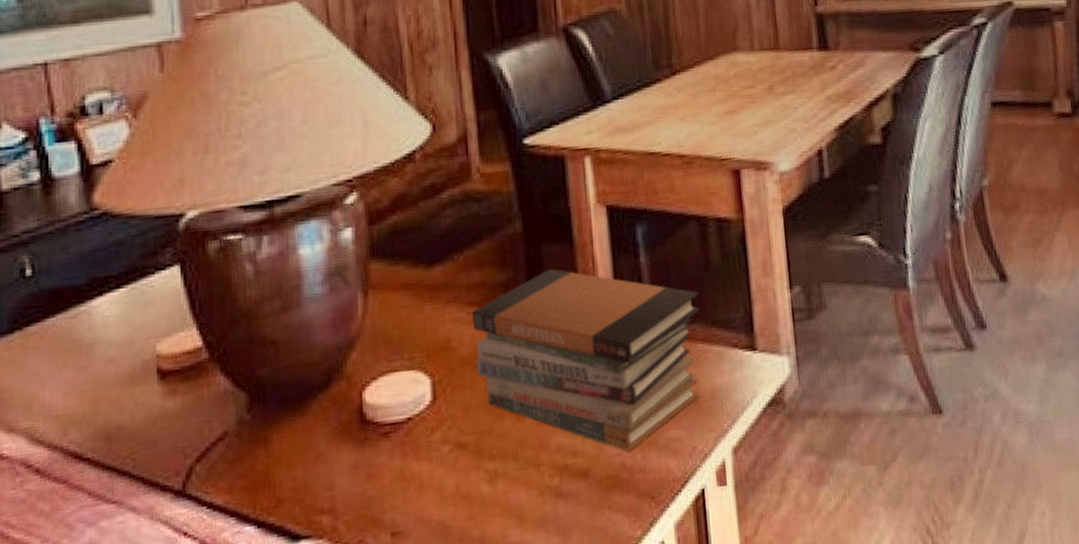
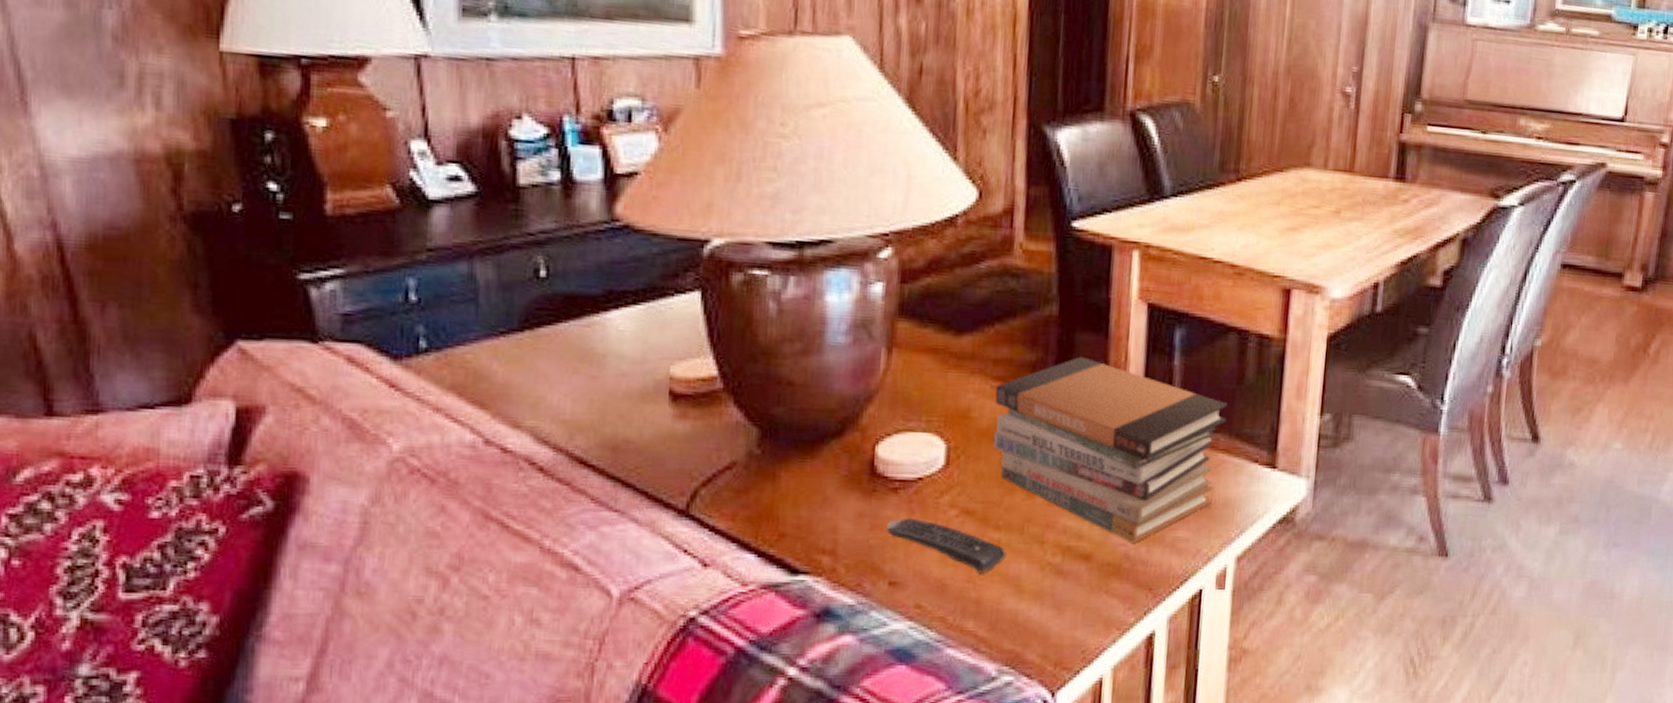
remote control: none [381,461,504,509] -> present [886,517,1006,574]

